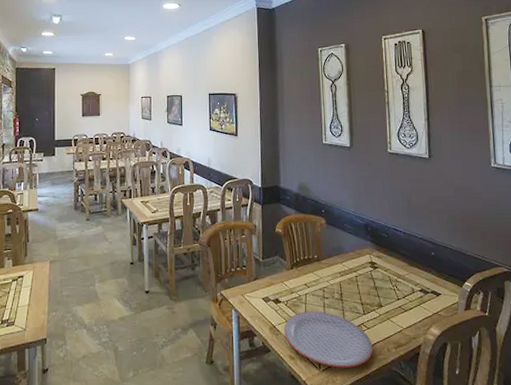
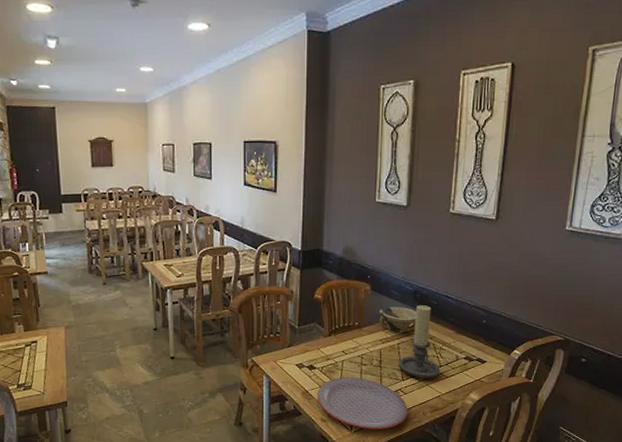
bowl: none [335,240,370,265] -> present [379,307,416,333]
candle holder: none [358,237,398,312] -> present [398,304,440,378]

